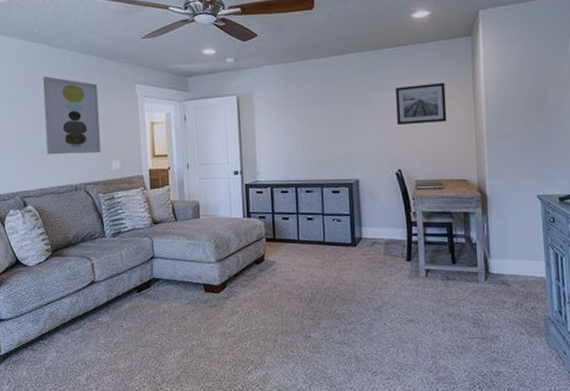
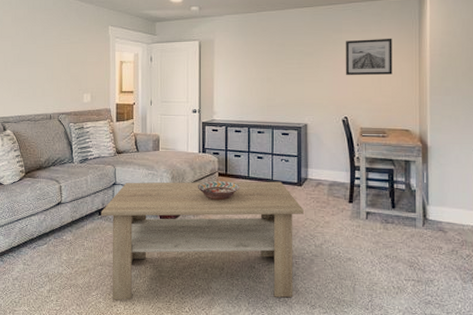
wall art: present [43,76,101,155] -> none [27,16,75,86]
coffee table: none [139,243,360,383] -> present [101,181,304,301]
decorative bowl: none [243,246,290,268] -> present [197,180,240,201]

